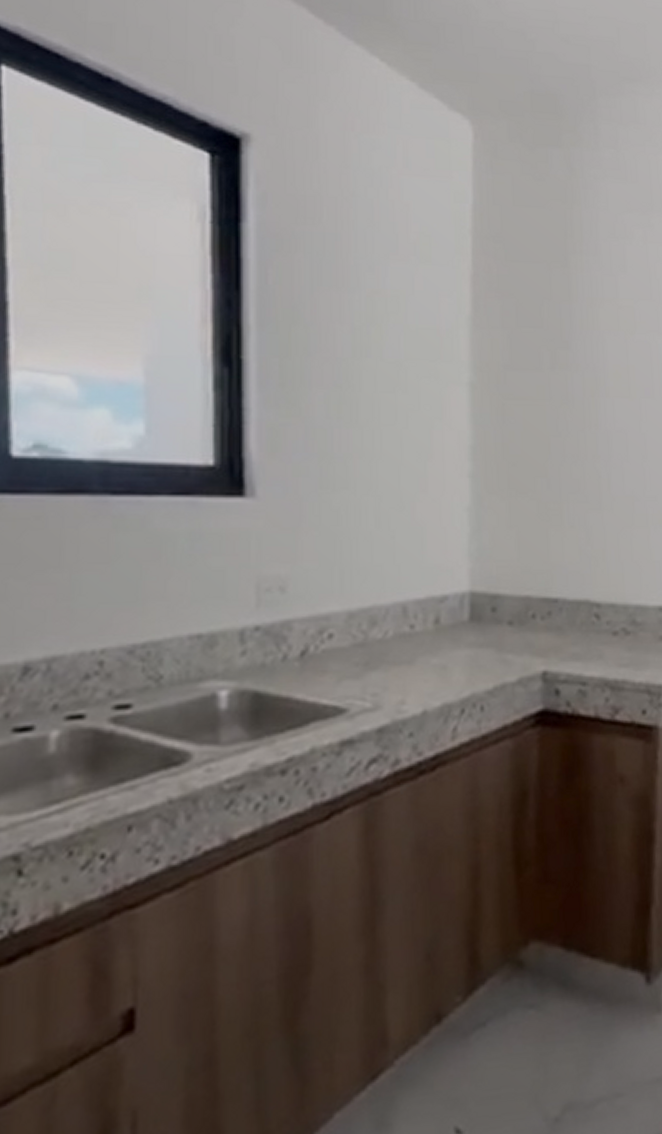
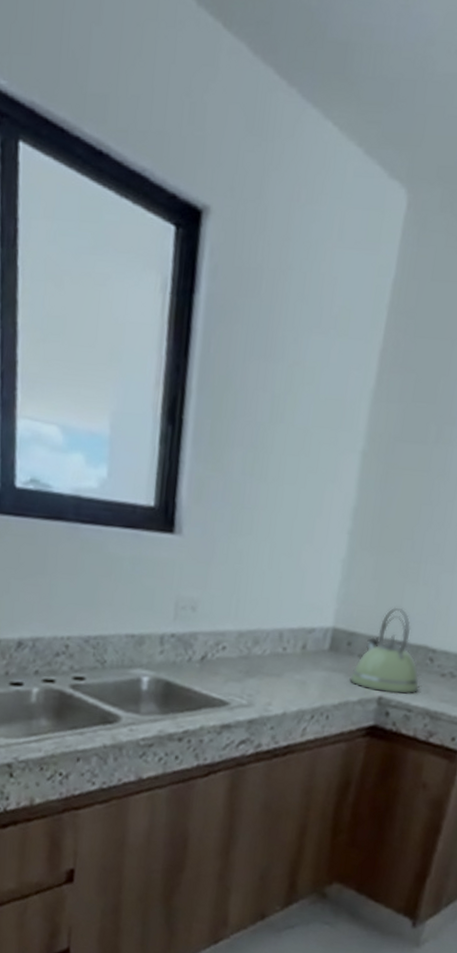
kettle: none [502,557,590,665] -> present [349,607,420,694]

